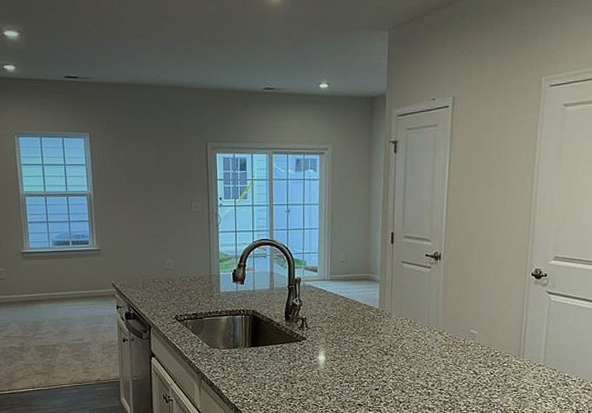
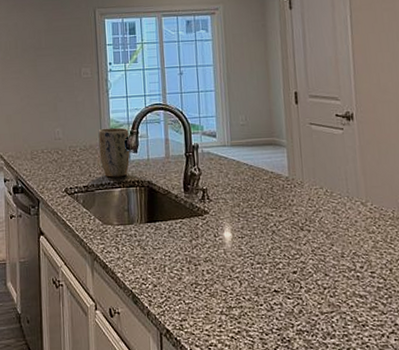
plant pot: none [207,260,237,306] -> present [98,127,130,178]

